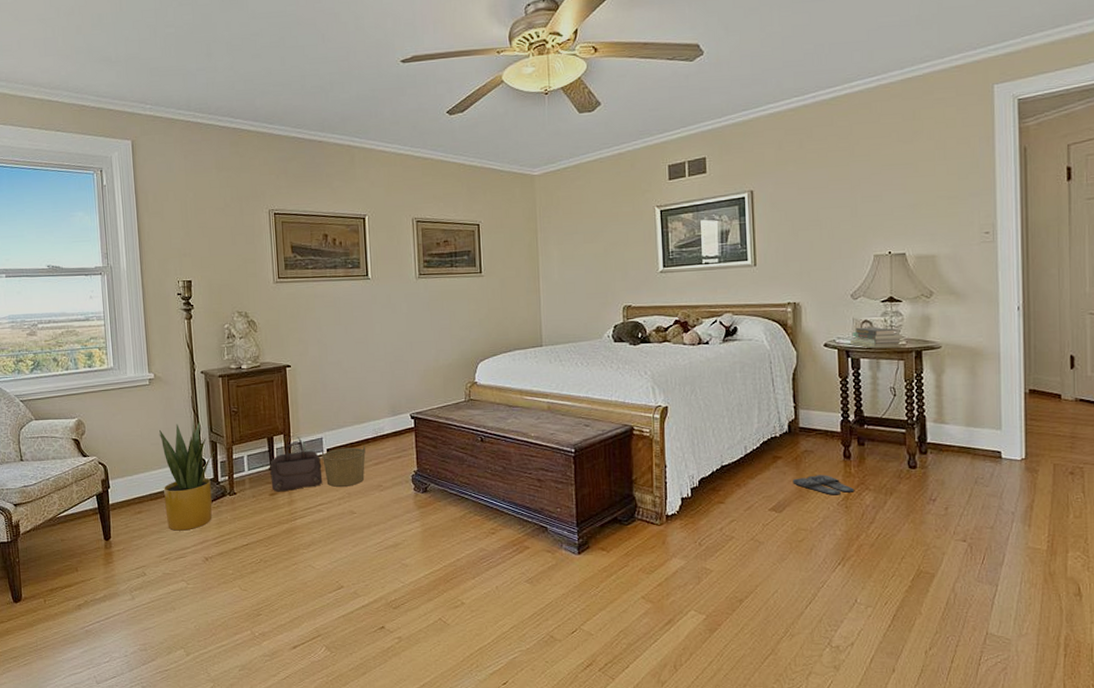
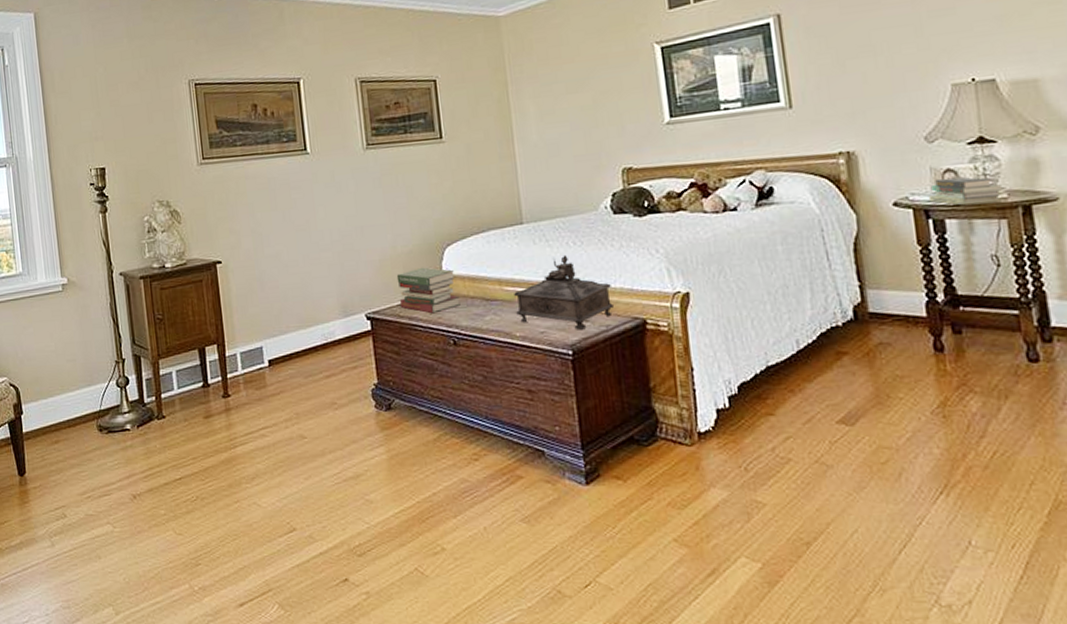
planter: present [159,420,214,531] -> none [75,330,139,463]
handbag: present [269,435,323,492] -> none [202,345,266,414]
basket: present [321,446,366,487] -> none [262,355,315,406]
books: none [437,377,488,416] -> present [396,267,461,314]
decorative box: none [530,372,609,433] -> present [513,254,613,330]
slippers: present [792,475,855,495] -> none [865,374,954,401]

